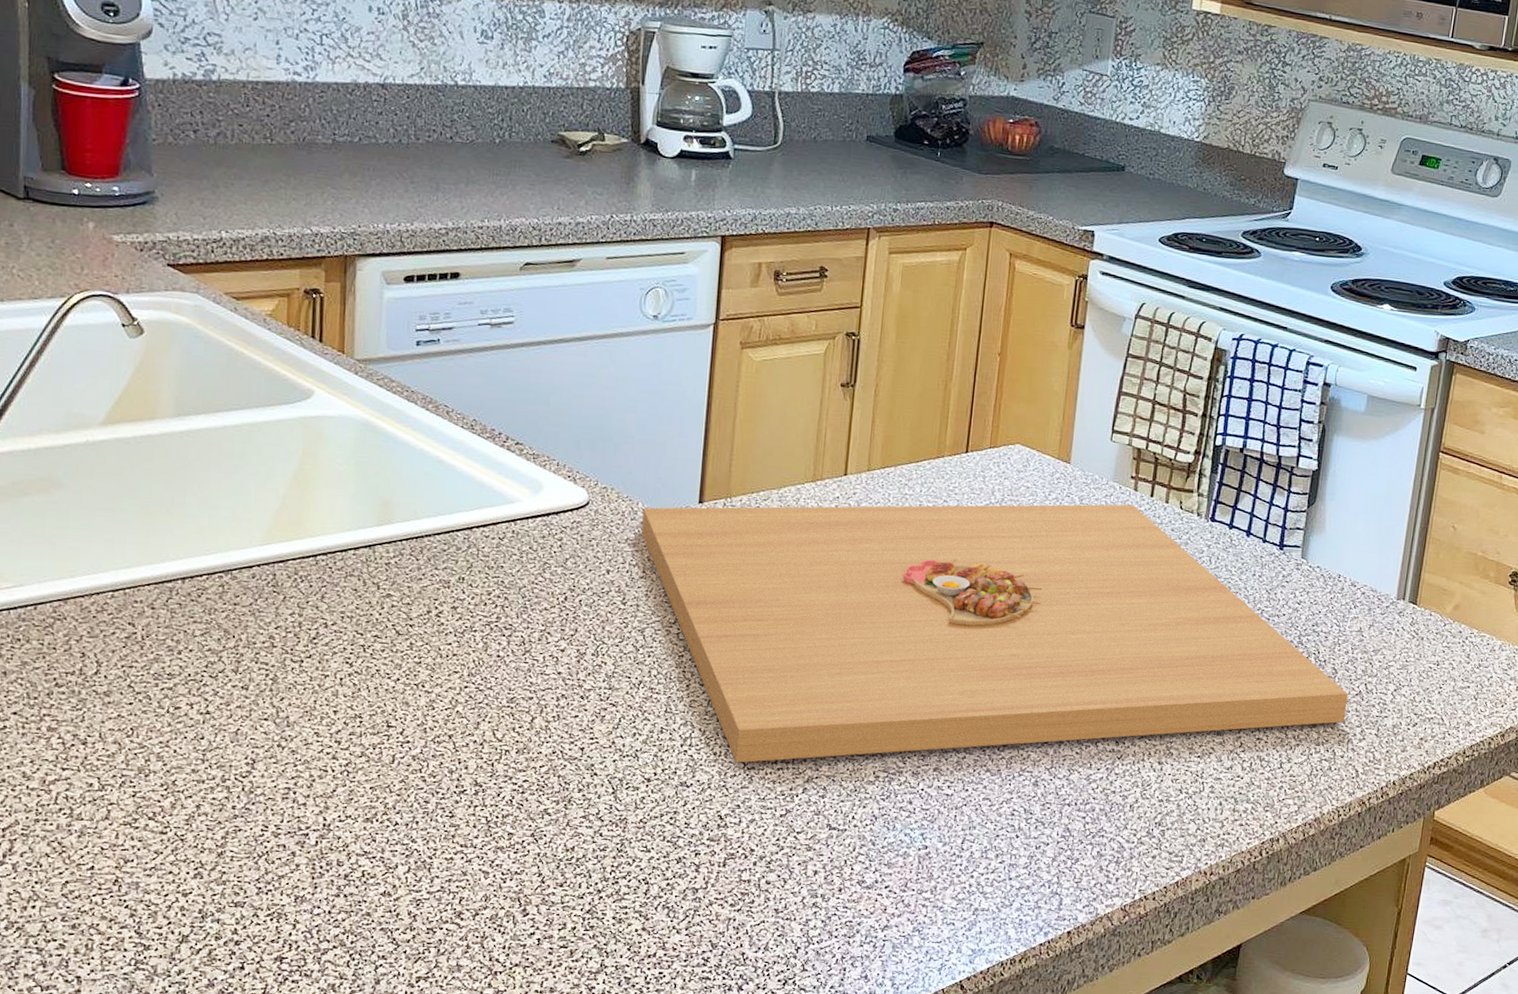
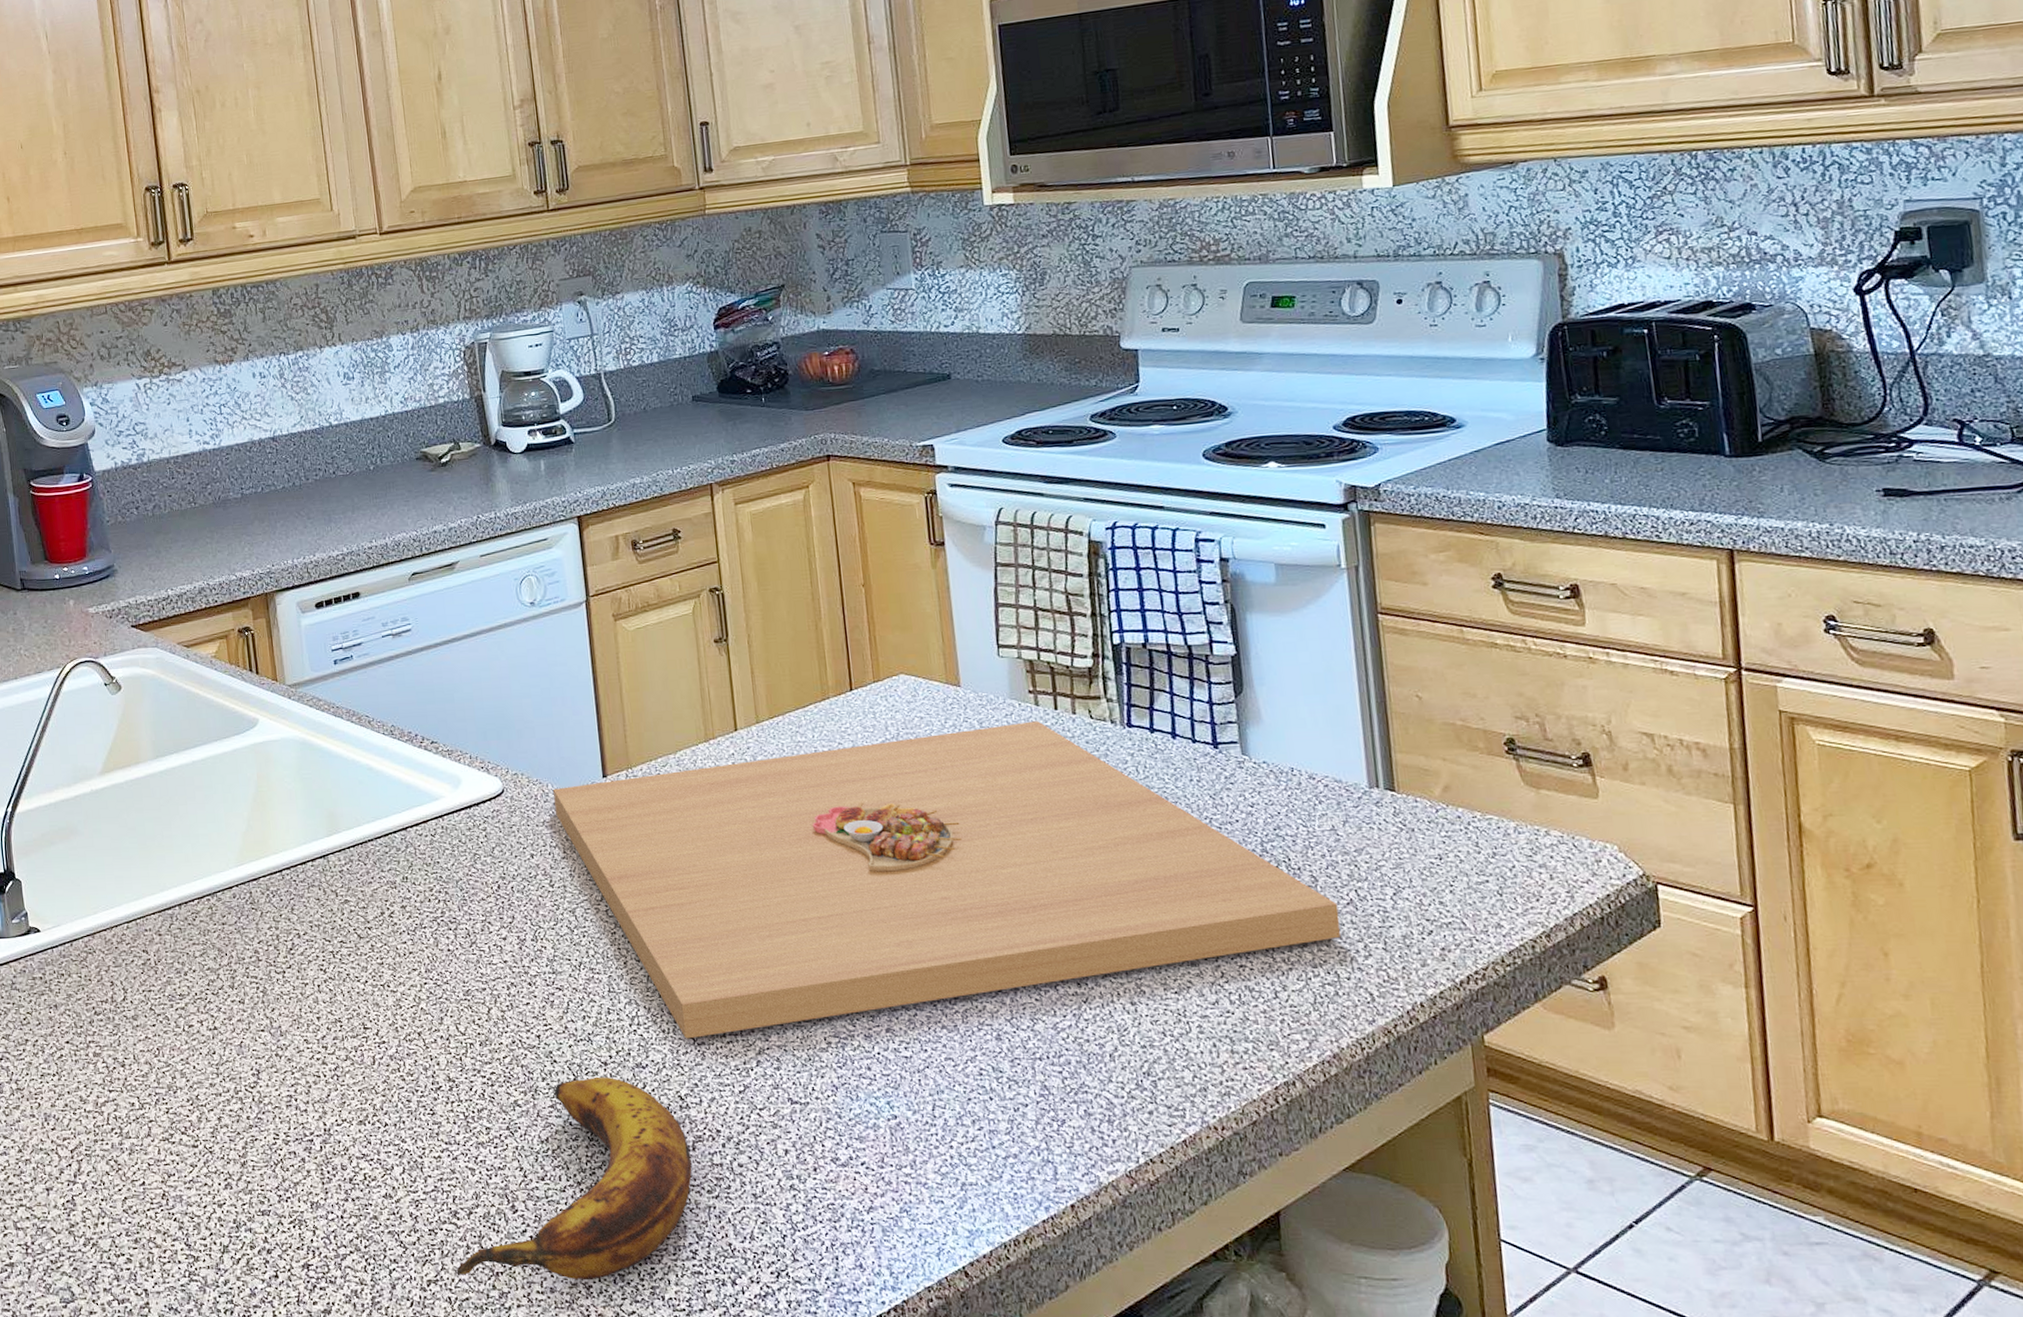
banana: none [451,791,720,982] -> present [456,1076,692,1281]

